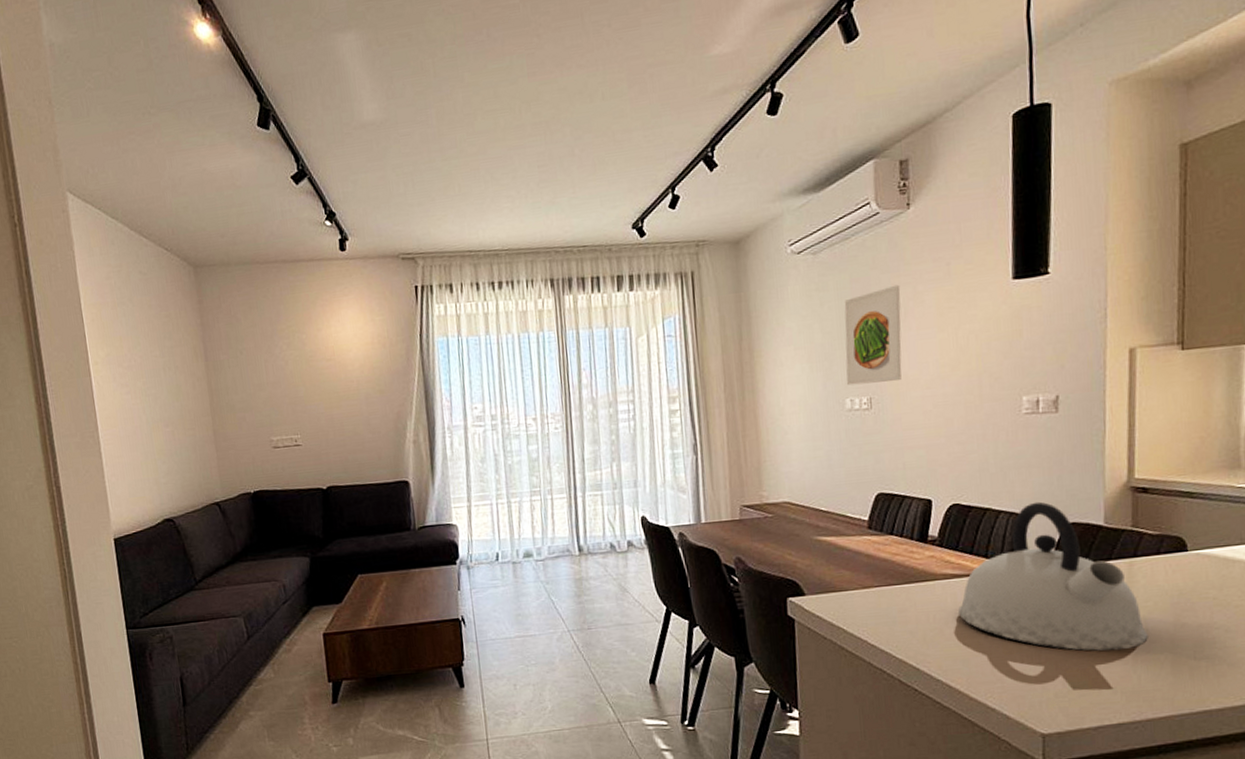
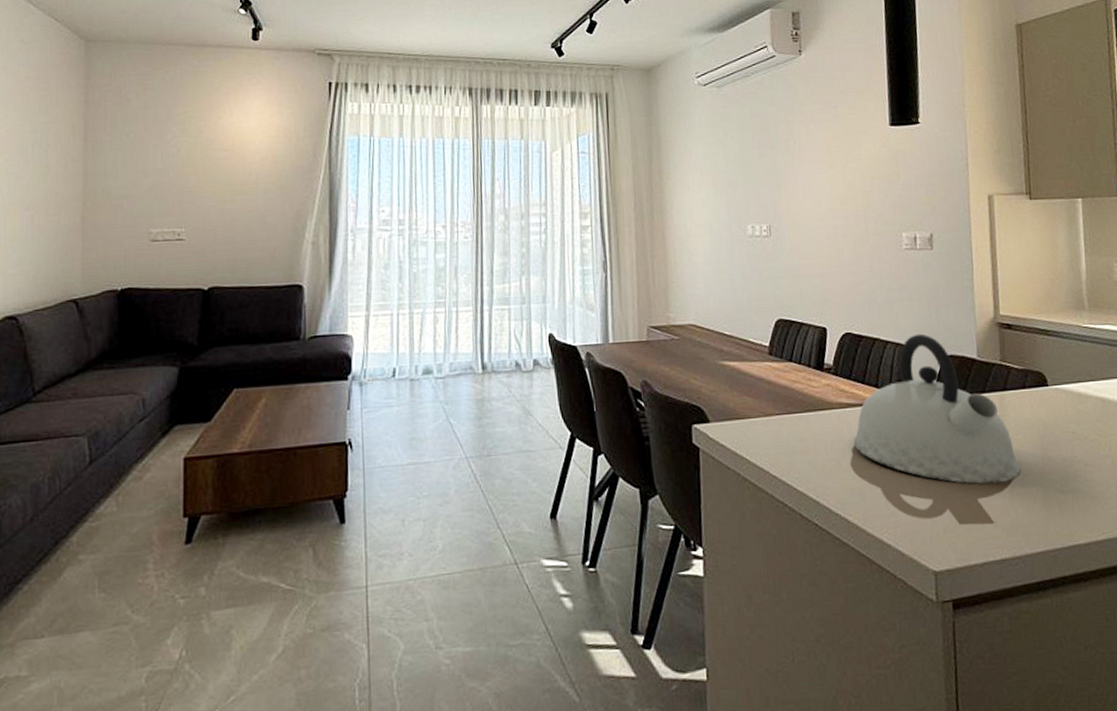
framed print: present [844,284,902,386] -> none [745,122,797,213]

